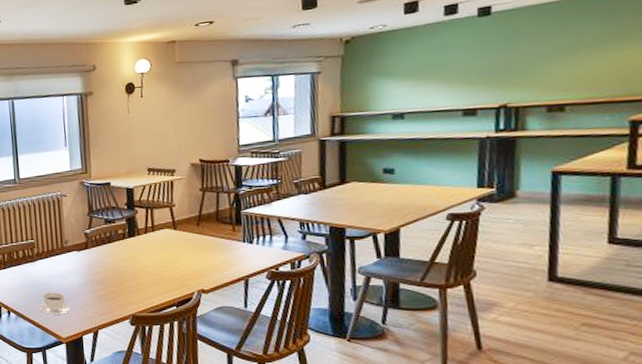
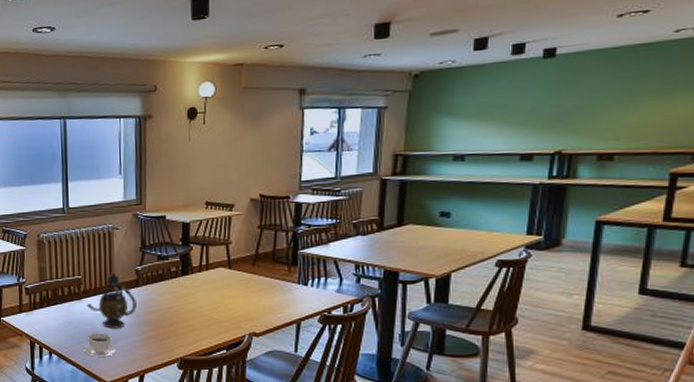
teapot: none [40,236,88,288] -> present [87,272,137,329]

